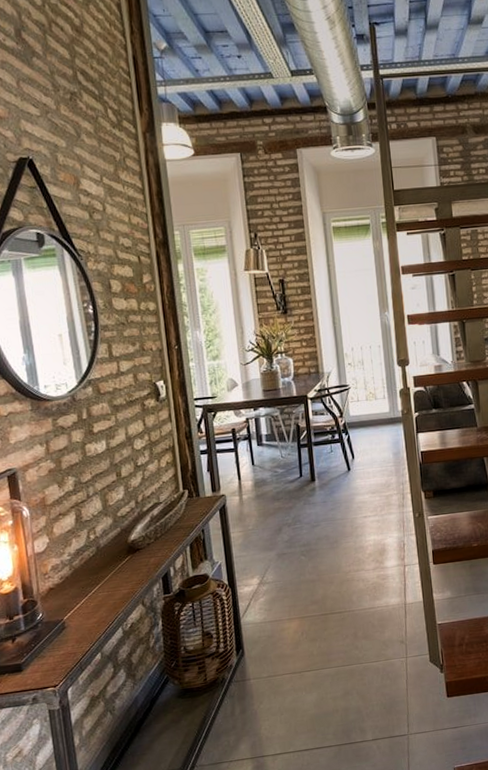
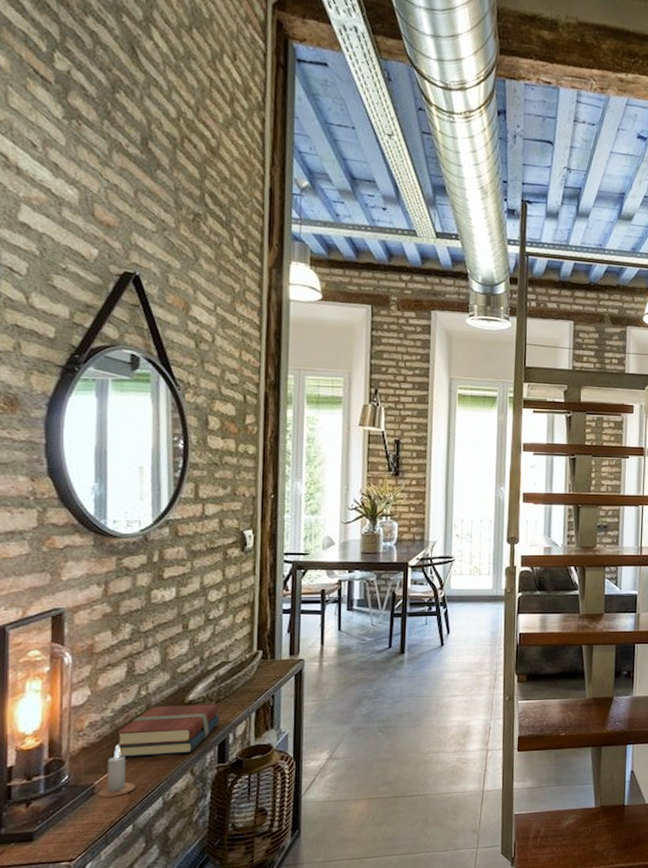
candle: none [67,583,98,631] -> present [96,744,136,798]
books: none [74,541,160,595] -> present [113,704,220,758]

